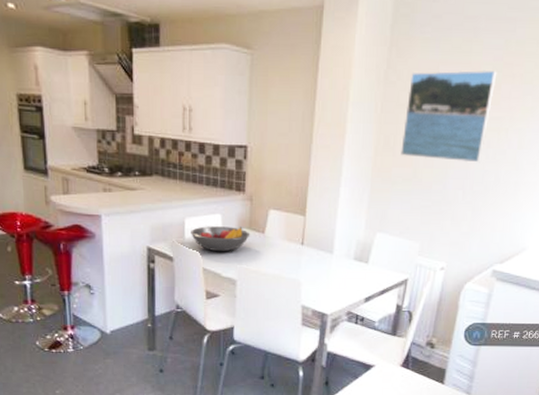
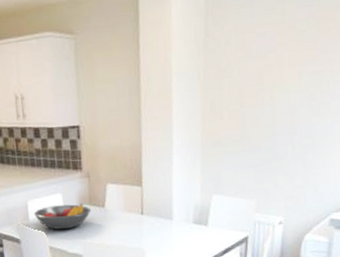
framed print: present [400,69,497,163] -> none [227,27,312,119]

